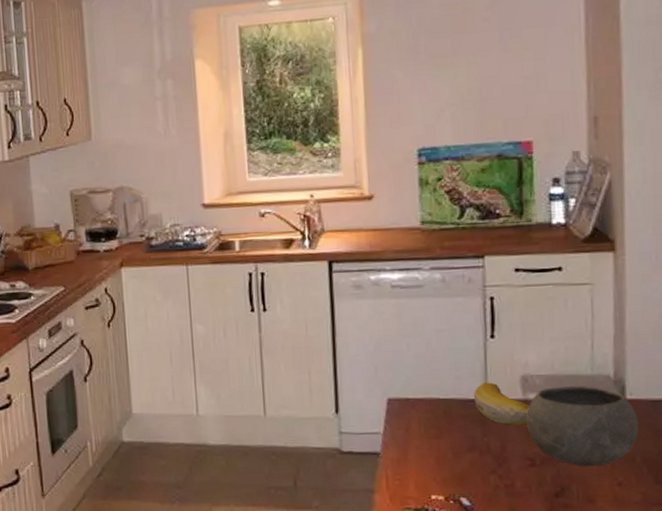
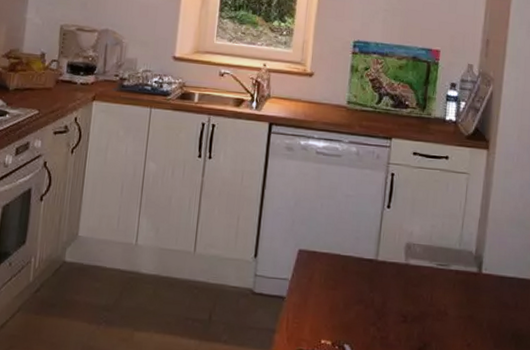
banana: present [473,382,530,426] -> none [367,245,410,287]
bowl: present [526,385,639,466] -> none [405,256,489,328]

